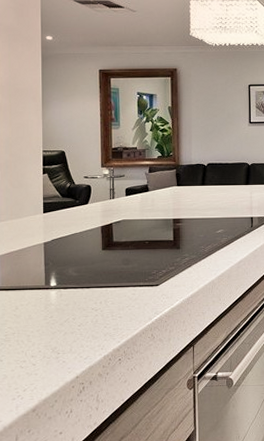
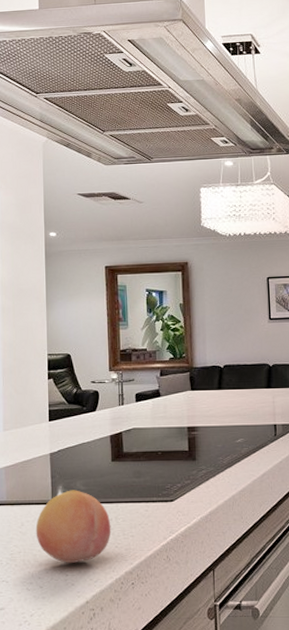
fruit: none [29,276,101,342] -> present [35,490,111,563]

